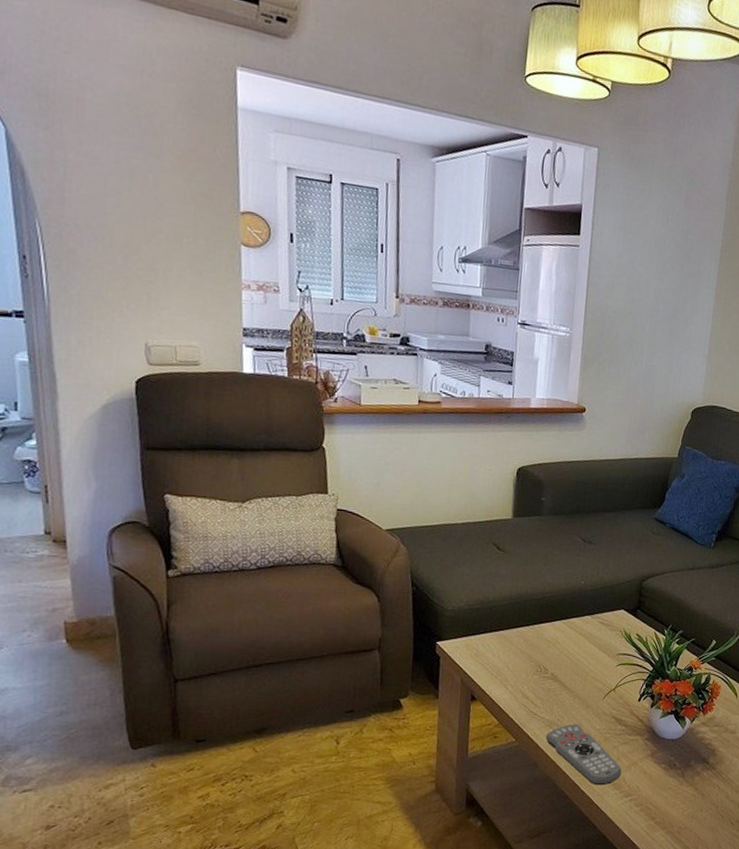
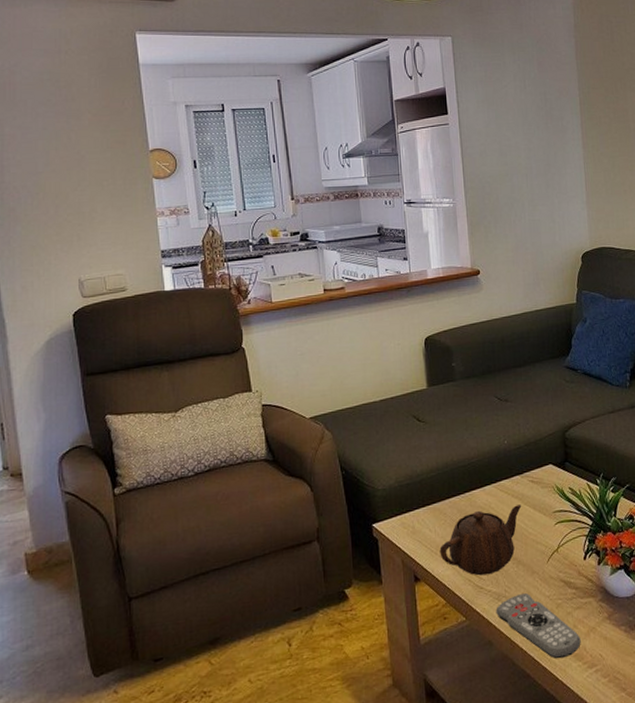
teapot: none [500,643,588,703] -> present [439,504,522,576]

